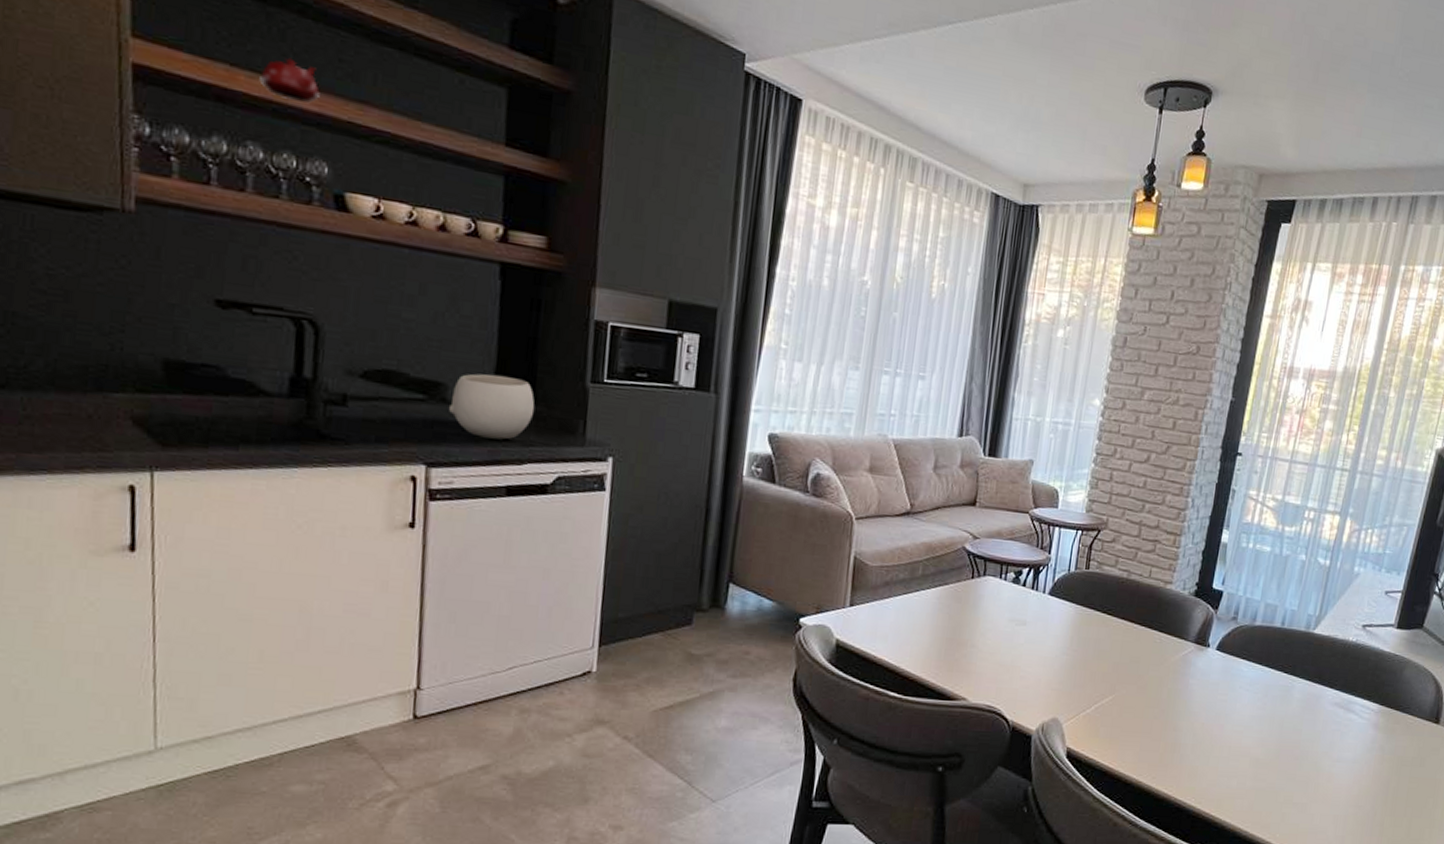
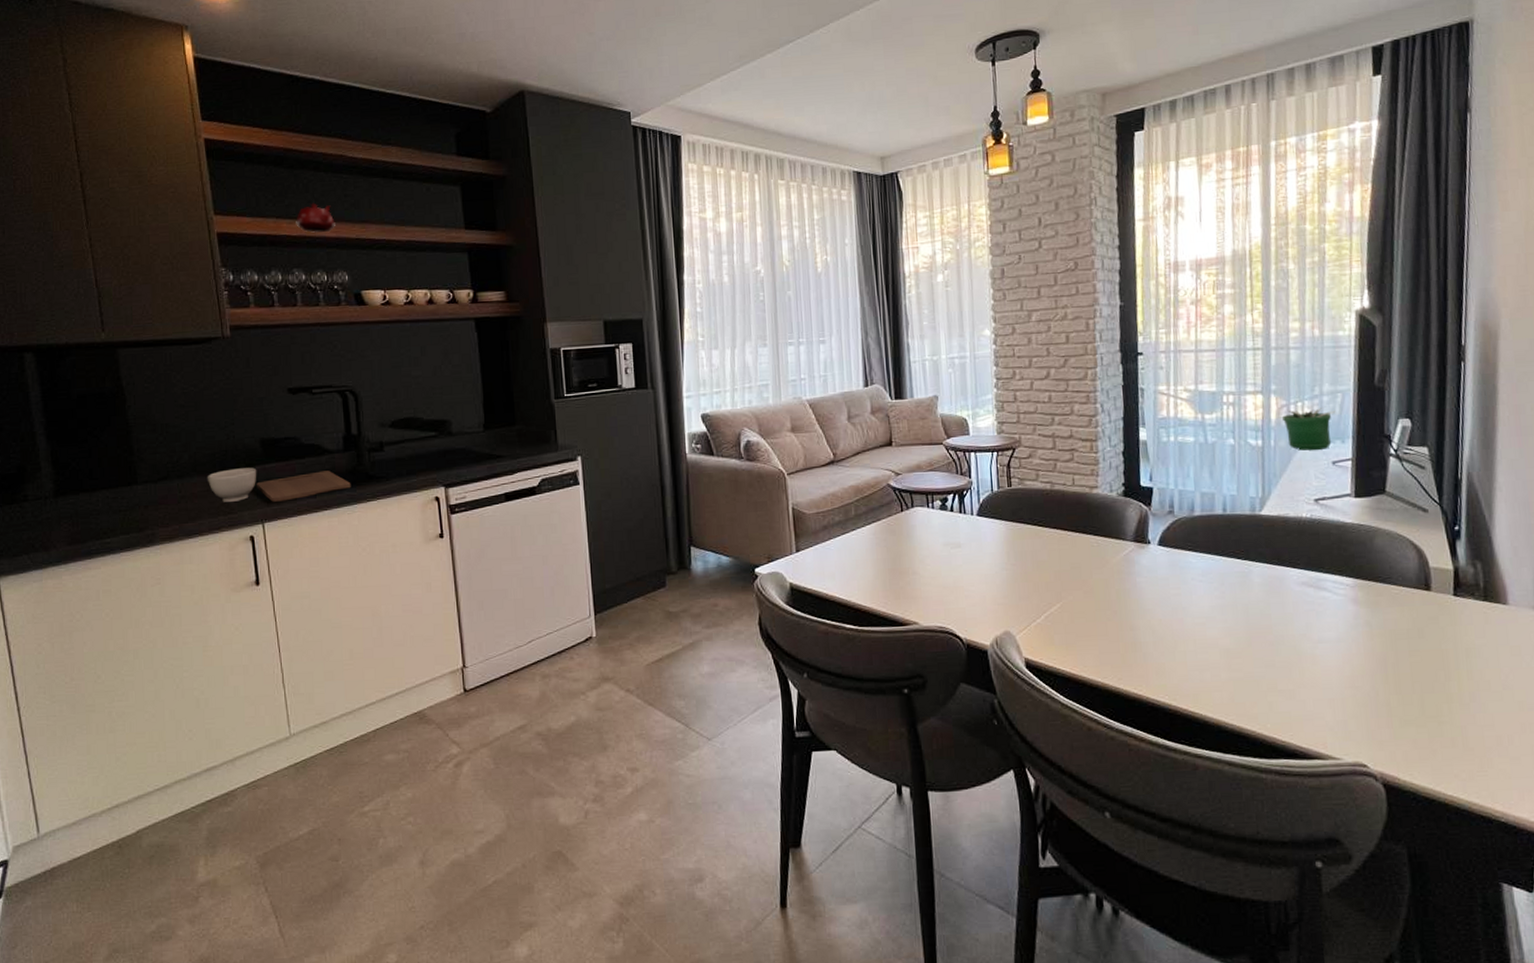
bowl: none [70,391,152,438] -> present [207,467,257,503]
cutting board: none [148,415,293,449] -> present [256,470,351,503]
ceramic pot: present [448,373,535,440] -> none [454,406,517,458]
planter: none [1350,535,1399,579] -> present [1280,408,1336,451]

